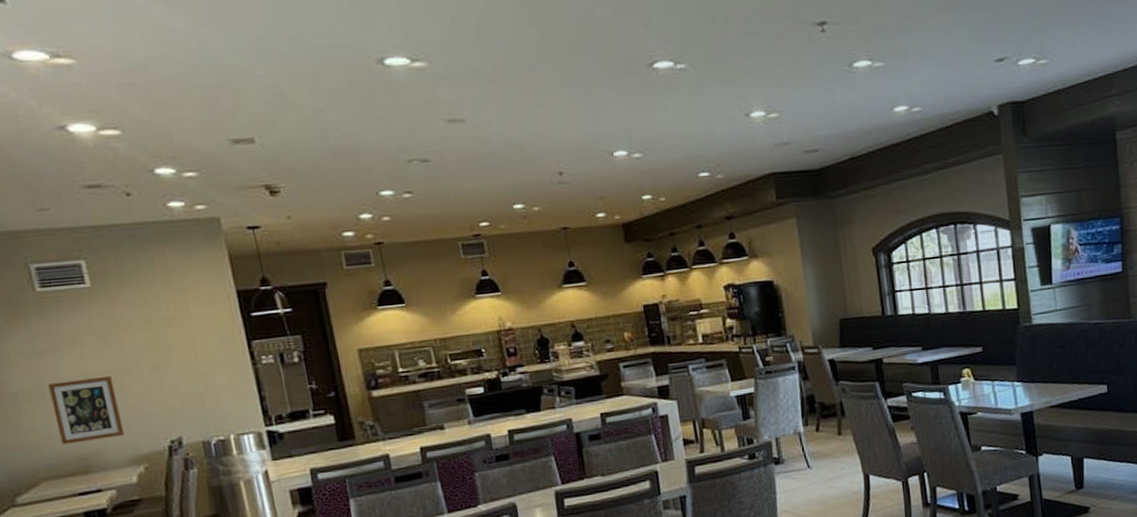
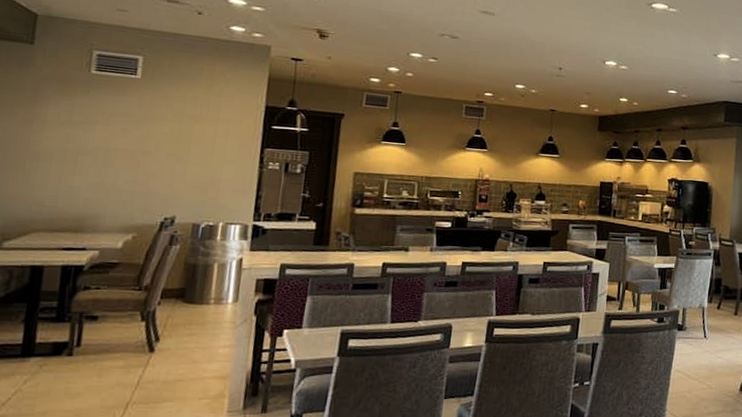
wall art: present [48,375,125,445] -> none [64,150,131,206]

